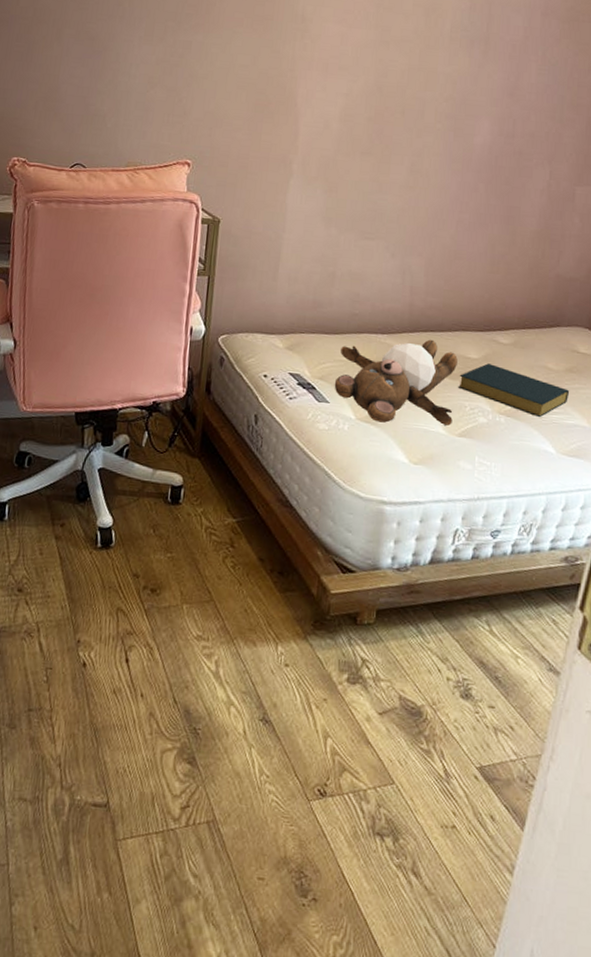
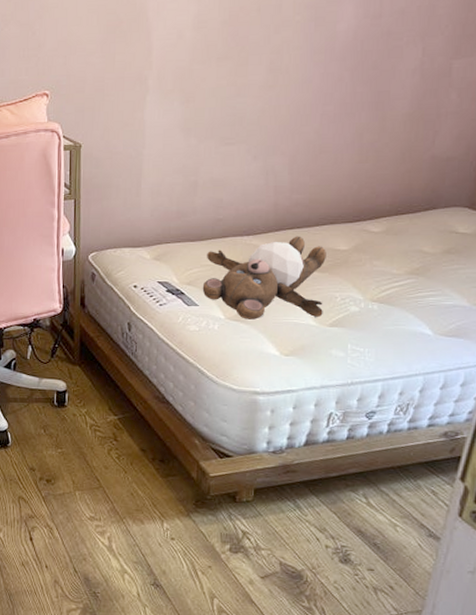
hardback book: present [457,363,569,418] -> none [327,254,447,302]

